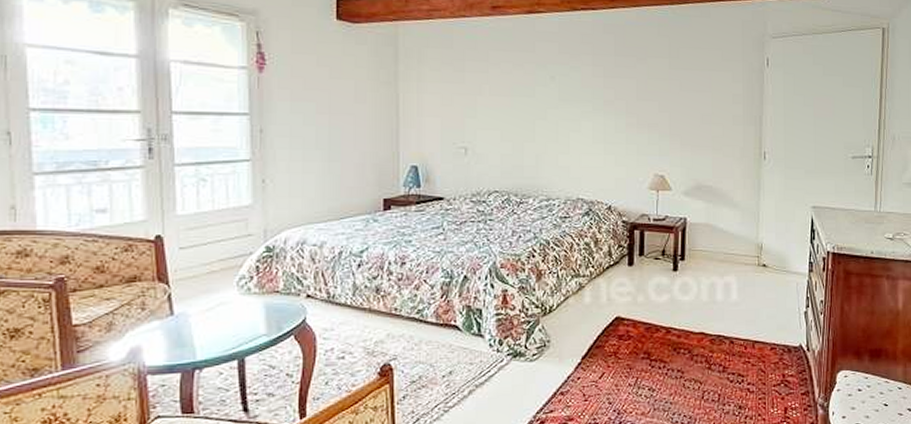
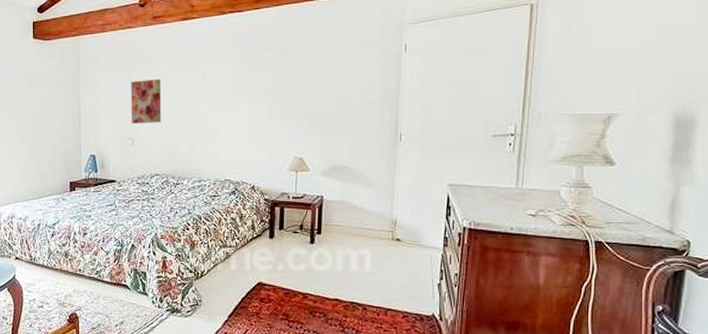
wall art: none [463,78,502,131] -> present [130,78,162,124]

